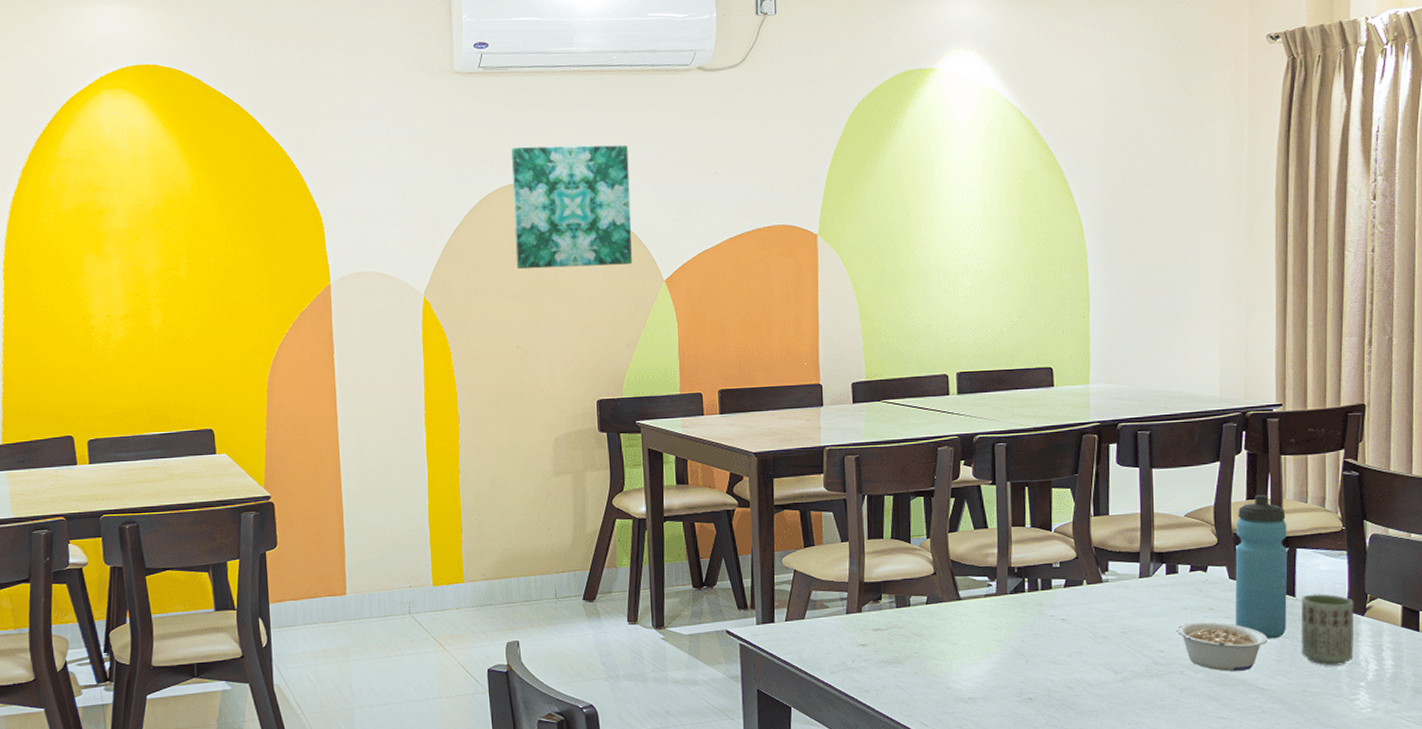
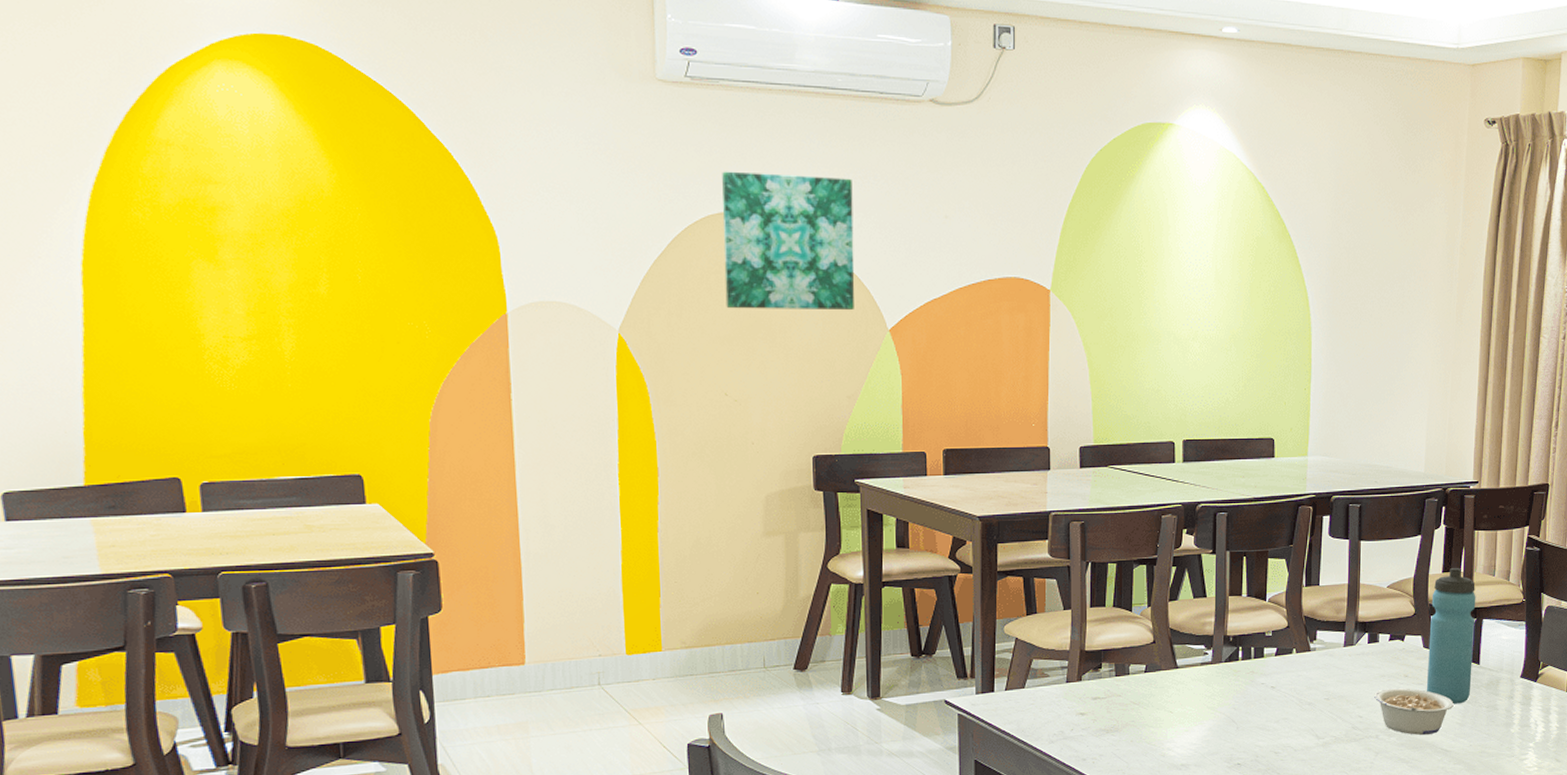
cup: present [1301,594,1354,666] -> none [1481,661,1529,729]

